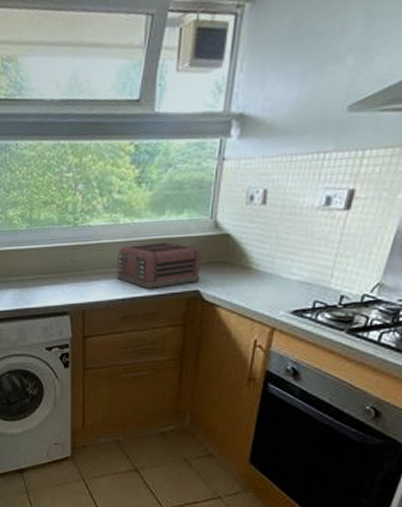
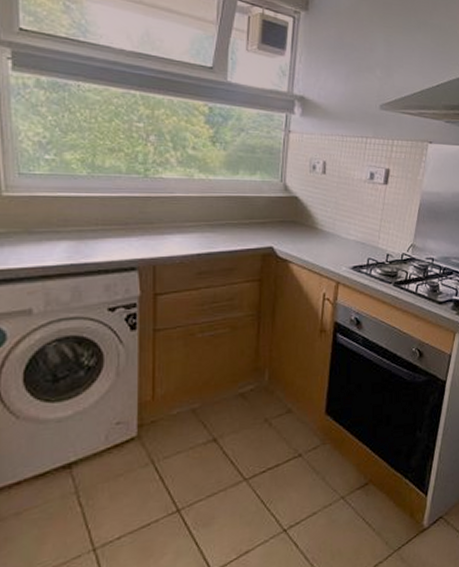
toaster: present [116,242,201,289] -> none [191,199,273,244]

